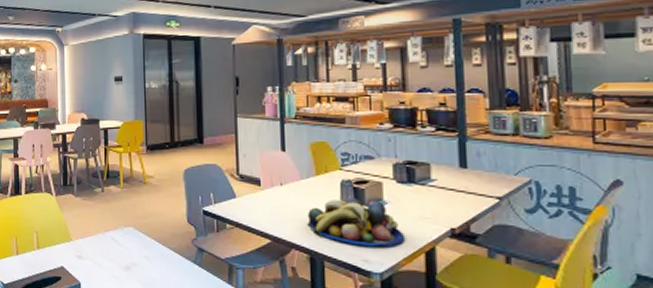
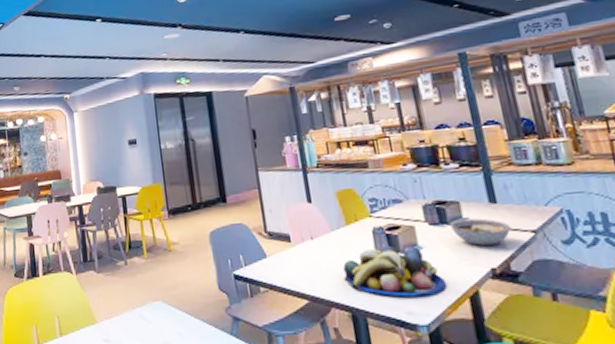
bowl: none [417,180,477,208] -> present [449,218,511,247]

